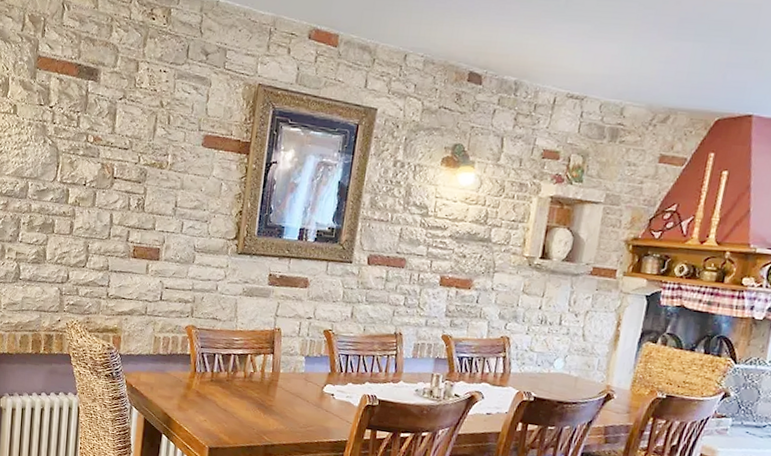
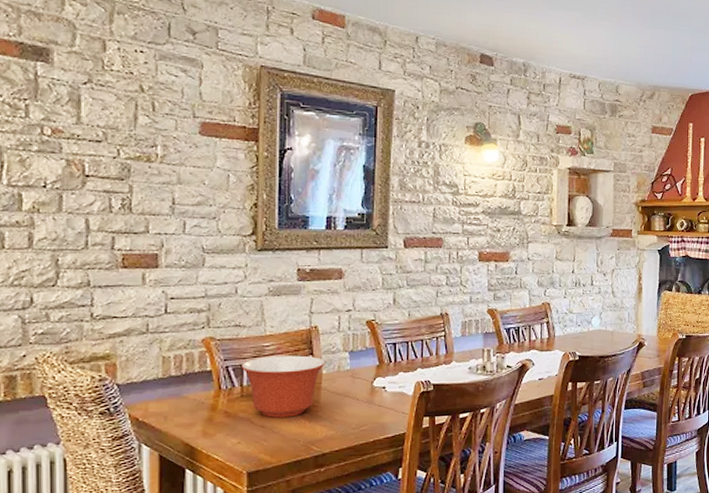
mixing bowl: none [213,349,284,407] -> present [240,355,326,418]

